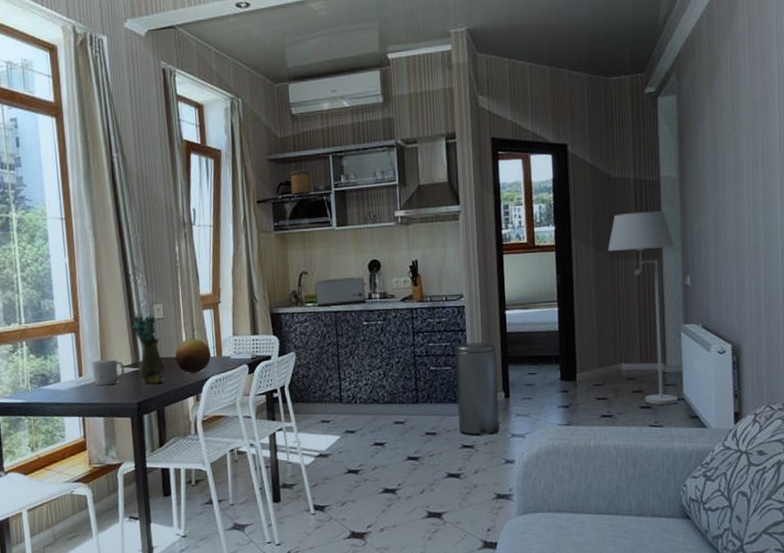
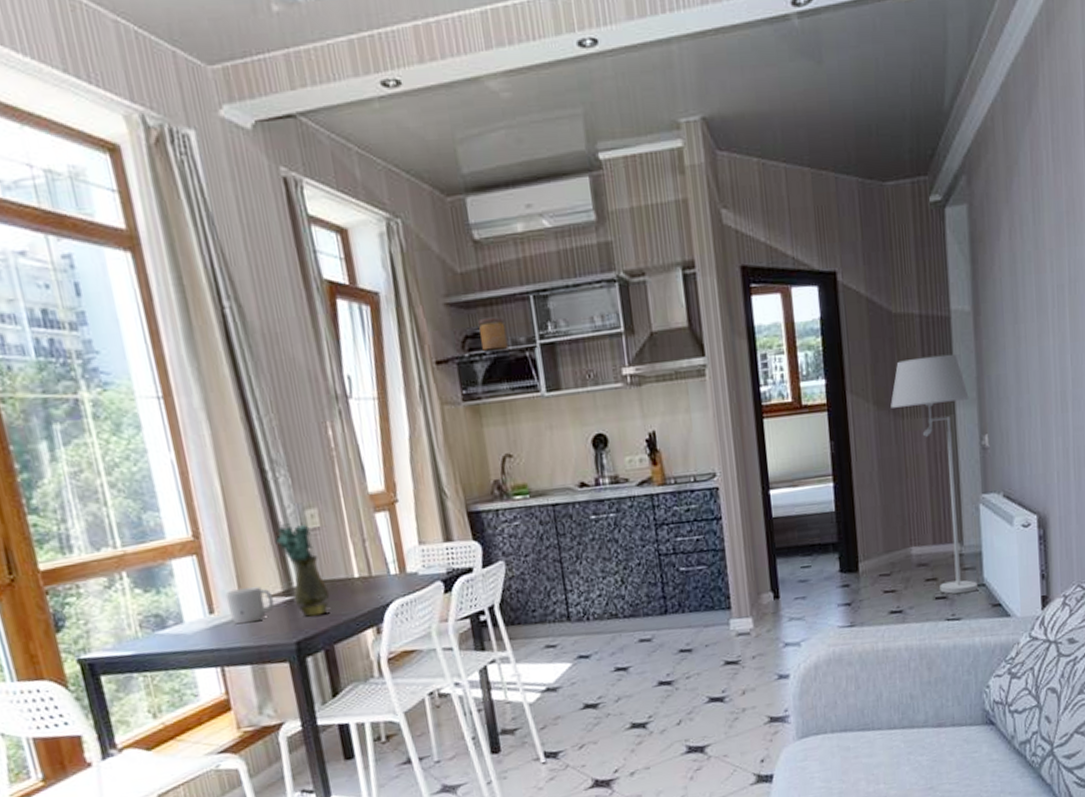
fruit: present [175,338,211,373] -> none [341,551,392,599]
toaster: present [314,276,367,307] -> none [522,455,592,500]
pedal bin: present [454,342,499,436] -> none [708,531,769,650]

